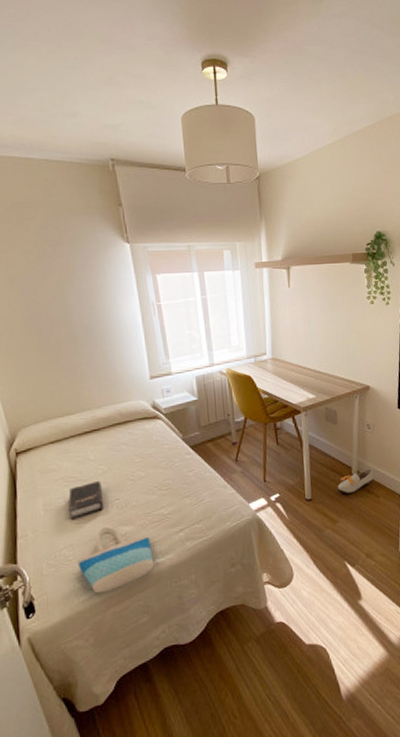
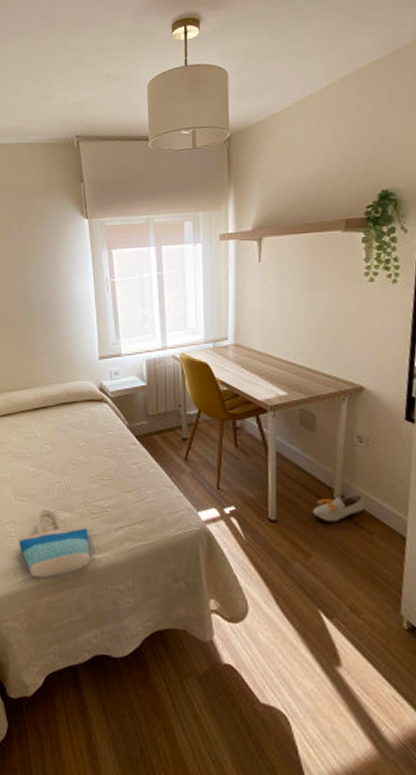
hardback book: present [68,480,104,520] -> none [13,459,47,496]

